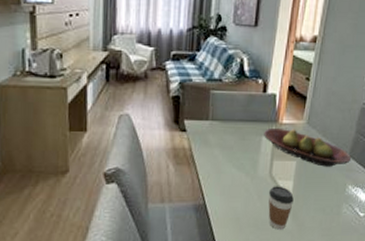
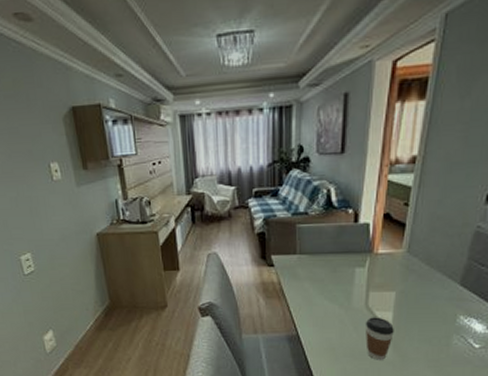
fruit bowl: present [264,127,352,167] -> none [357,258,463,297]

